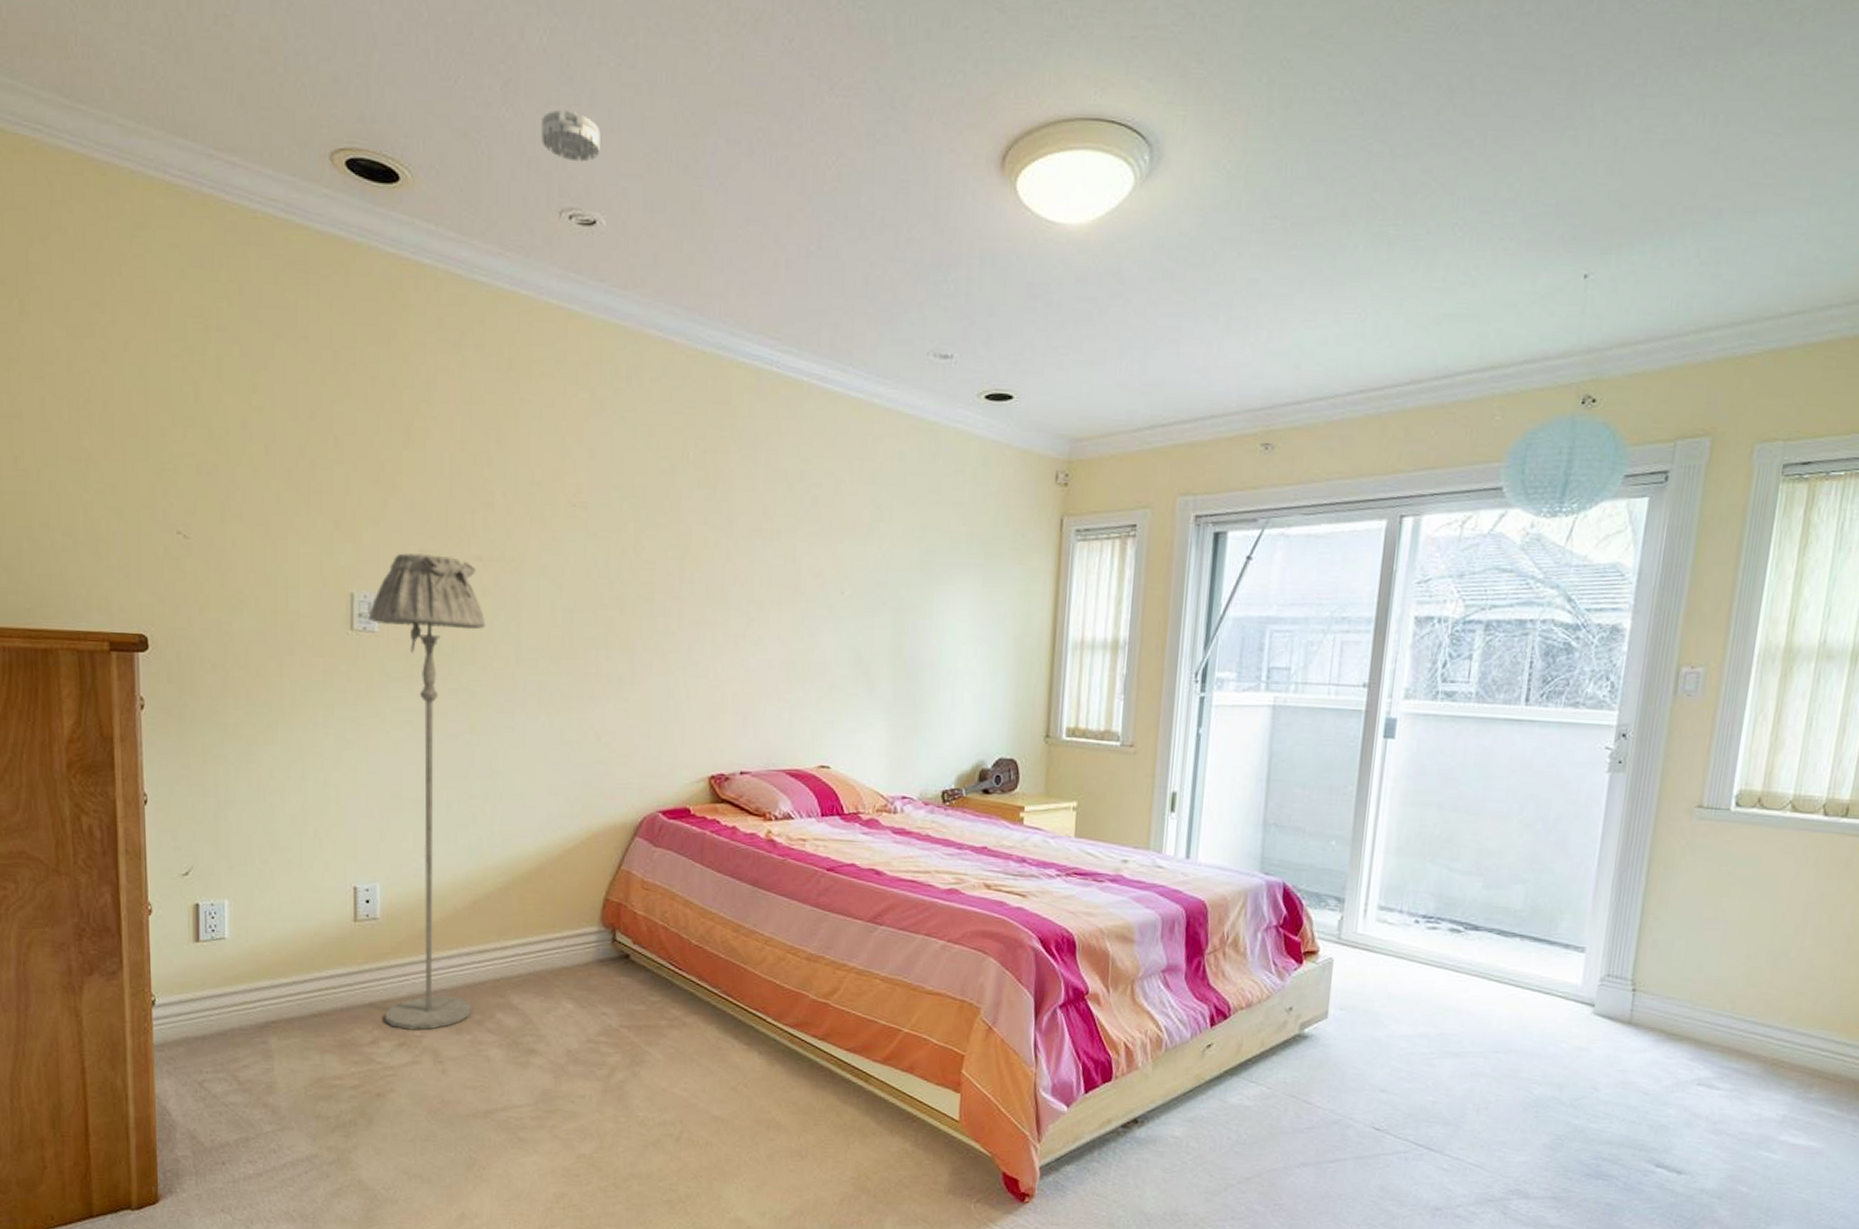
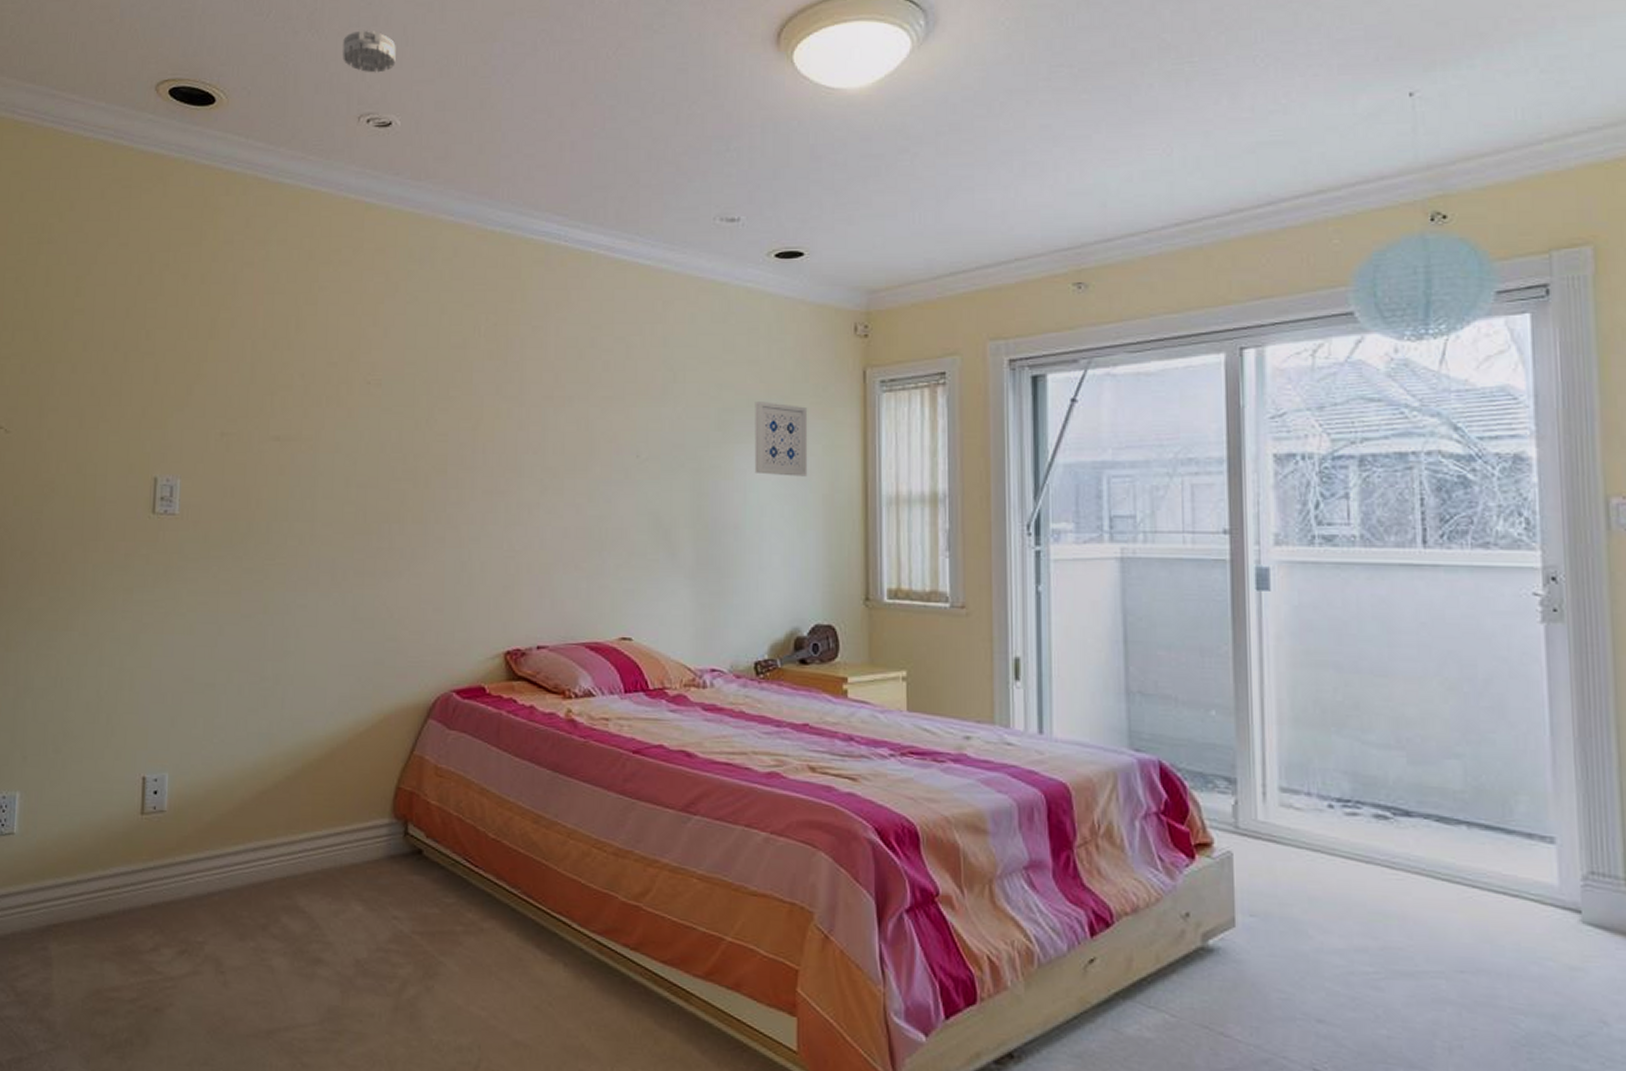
floor lamp: present [369,553,486,1030] -> none [167,437,282,936]
wall art: none [952,544,1006,620] -> present [754,402,808,477]

